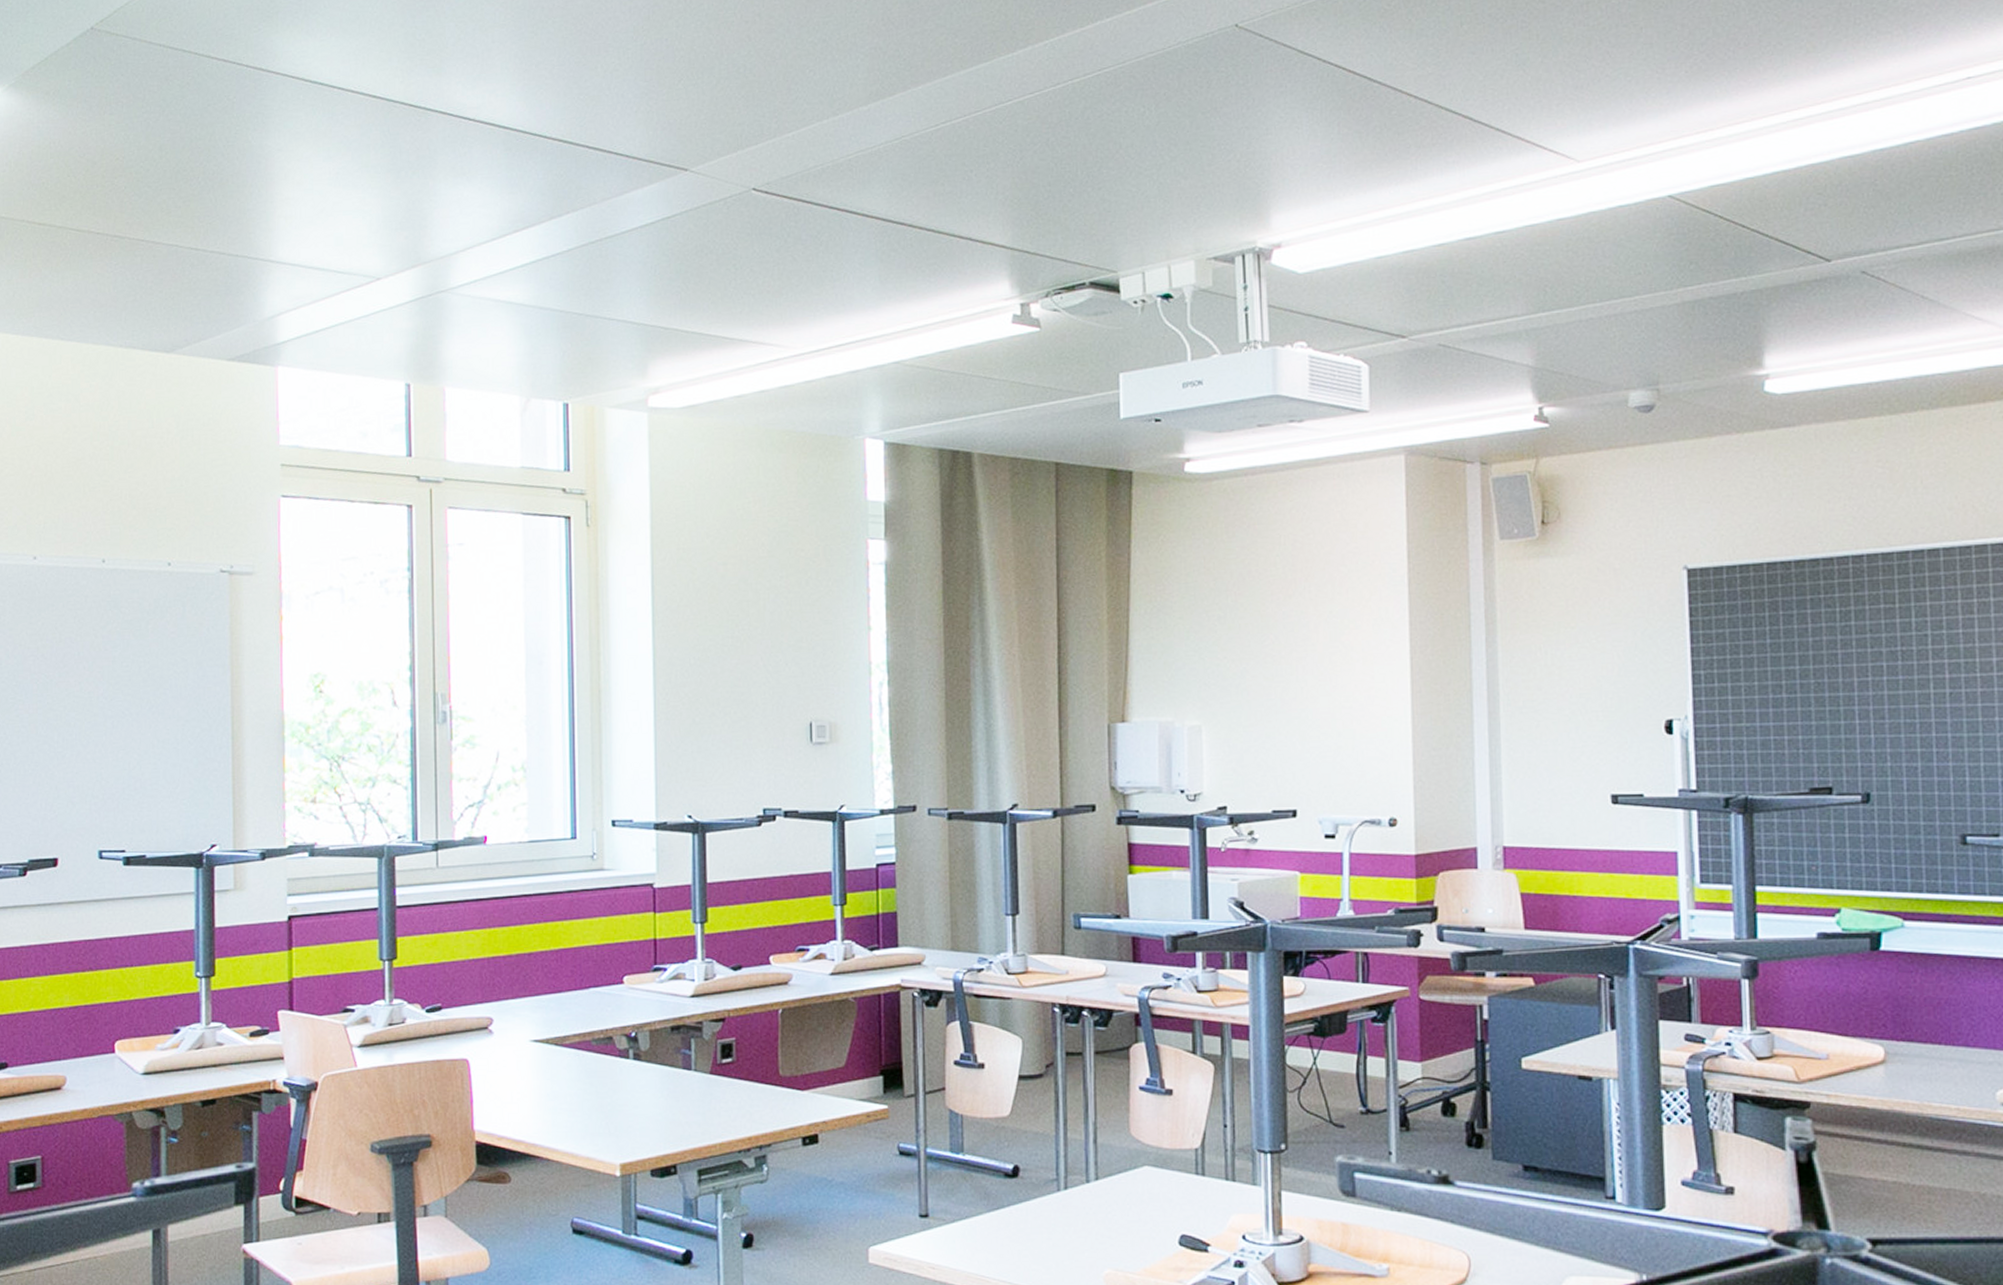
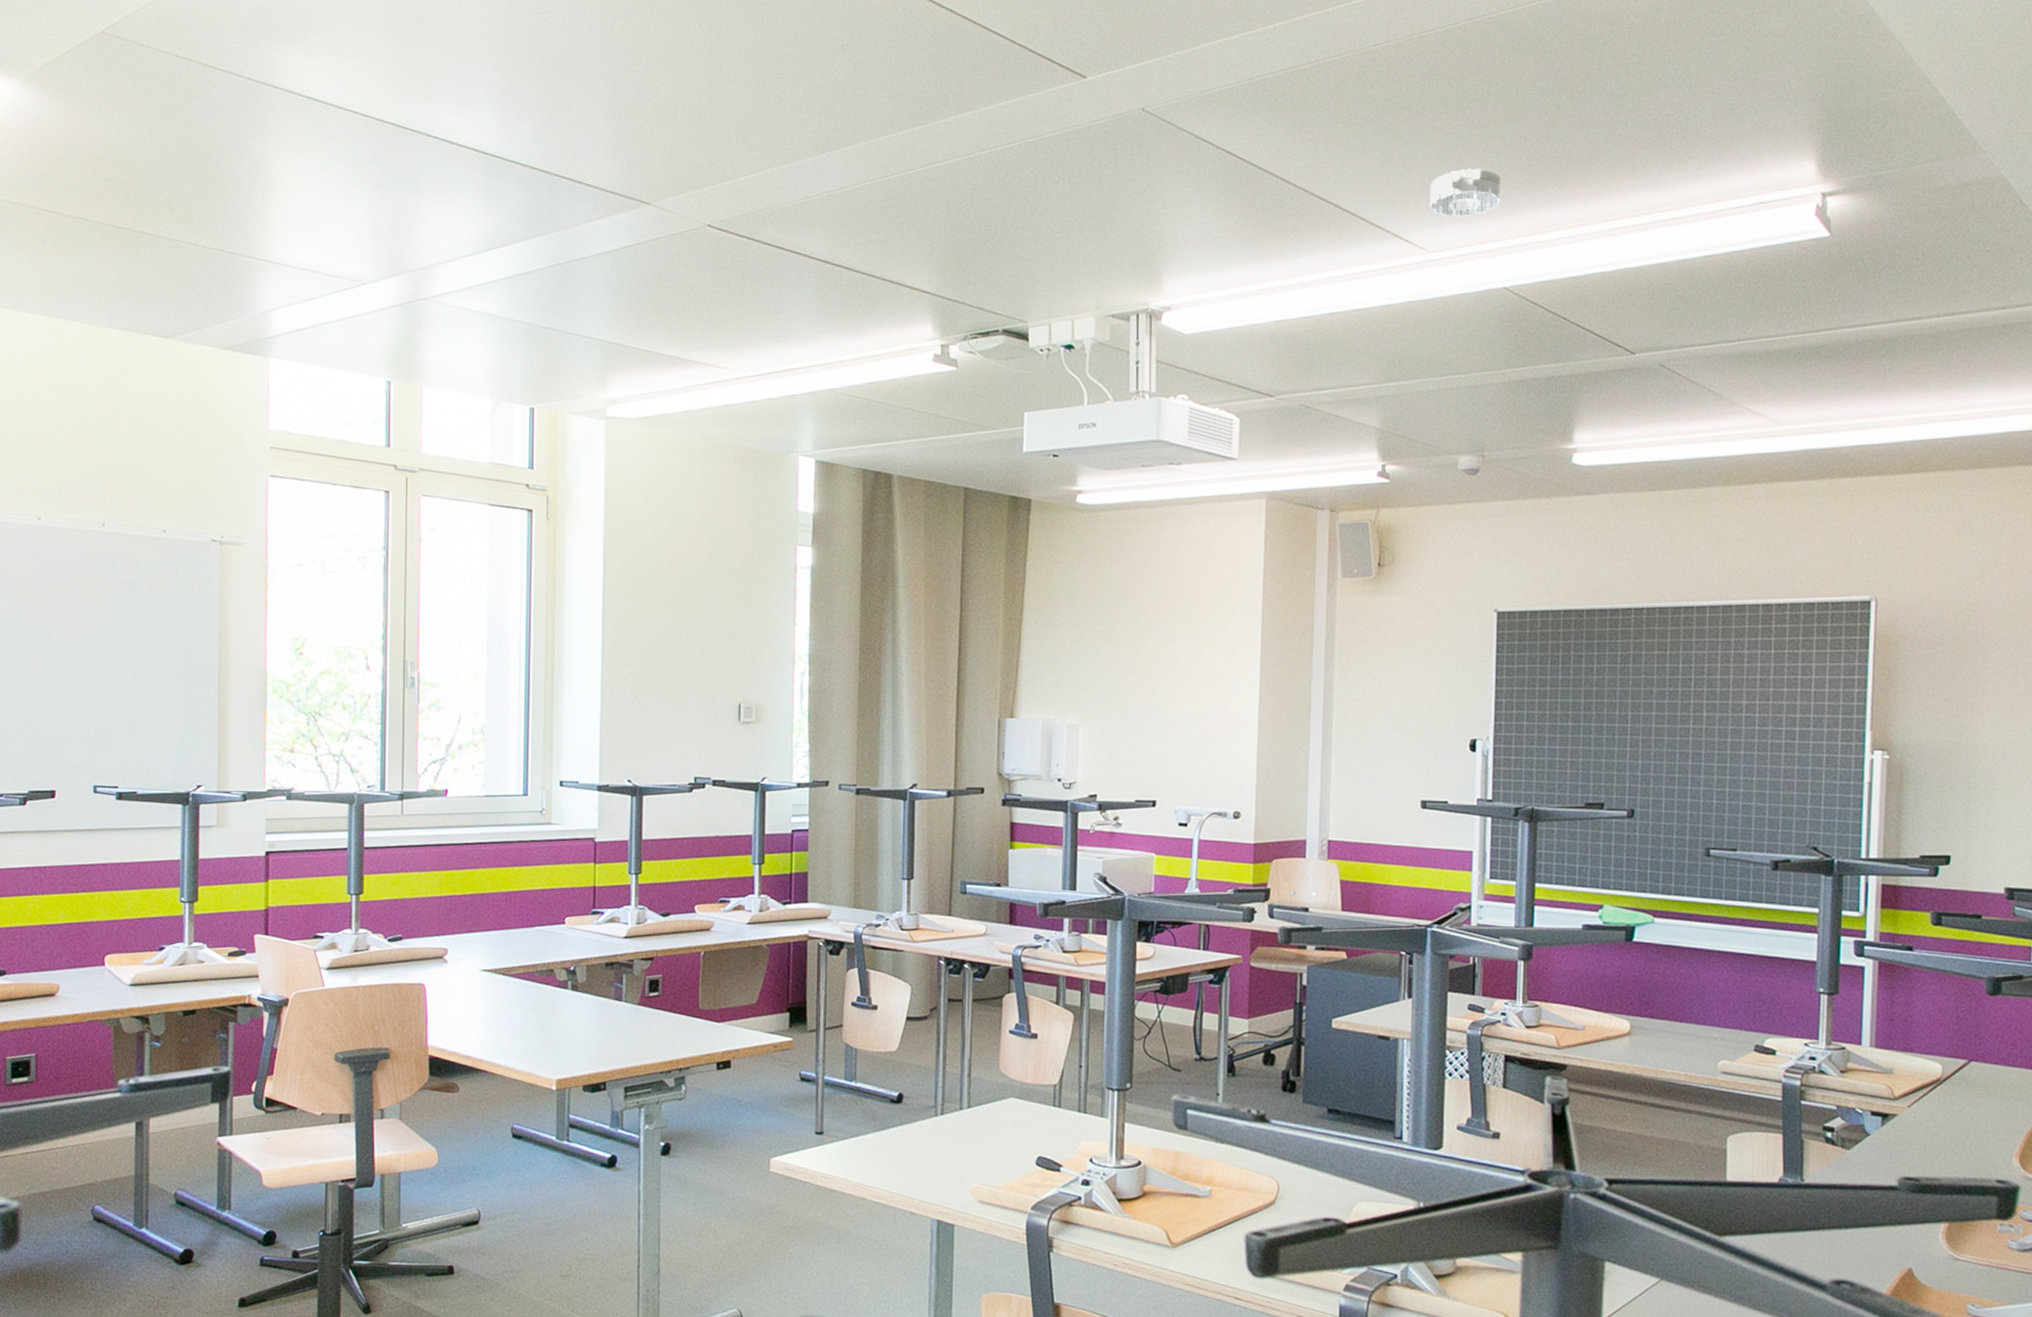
smoke detector: none [1573,62,1657,120] -> present [1429,168,1501,216]

